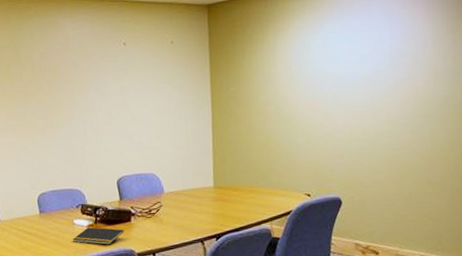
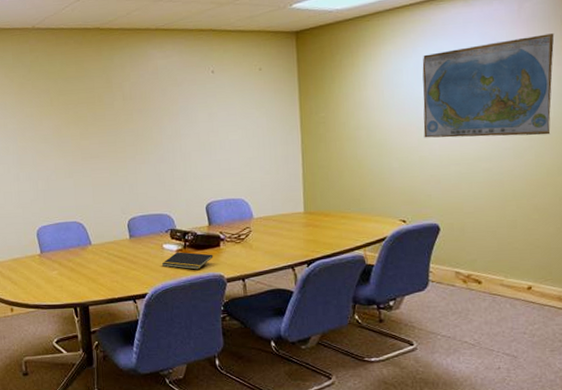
world map: none [328,13,451,114] -> present [422,33,555,138]

